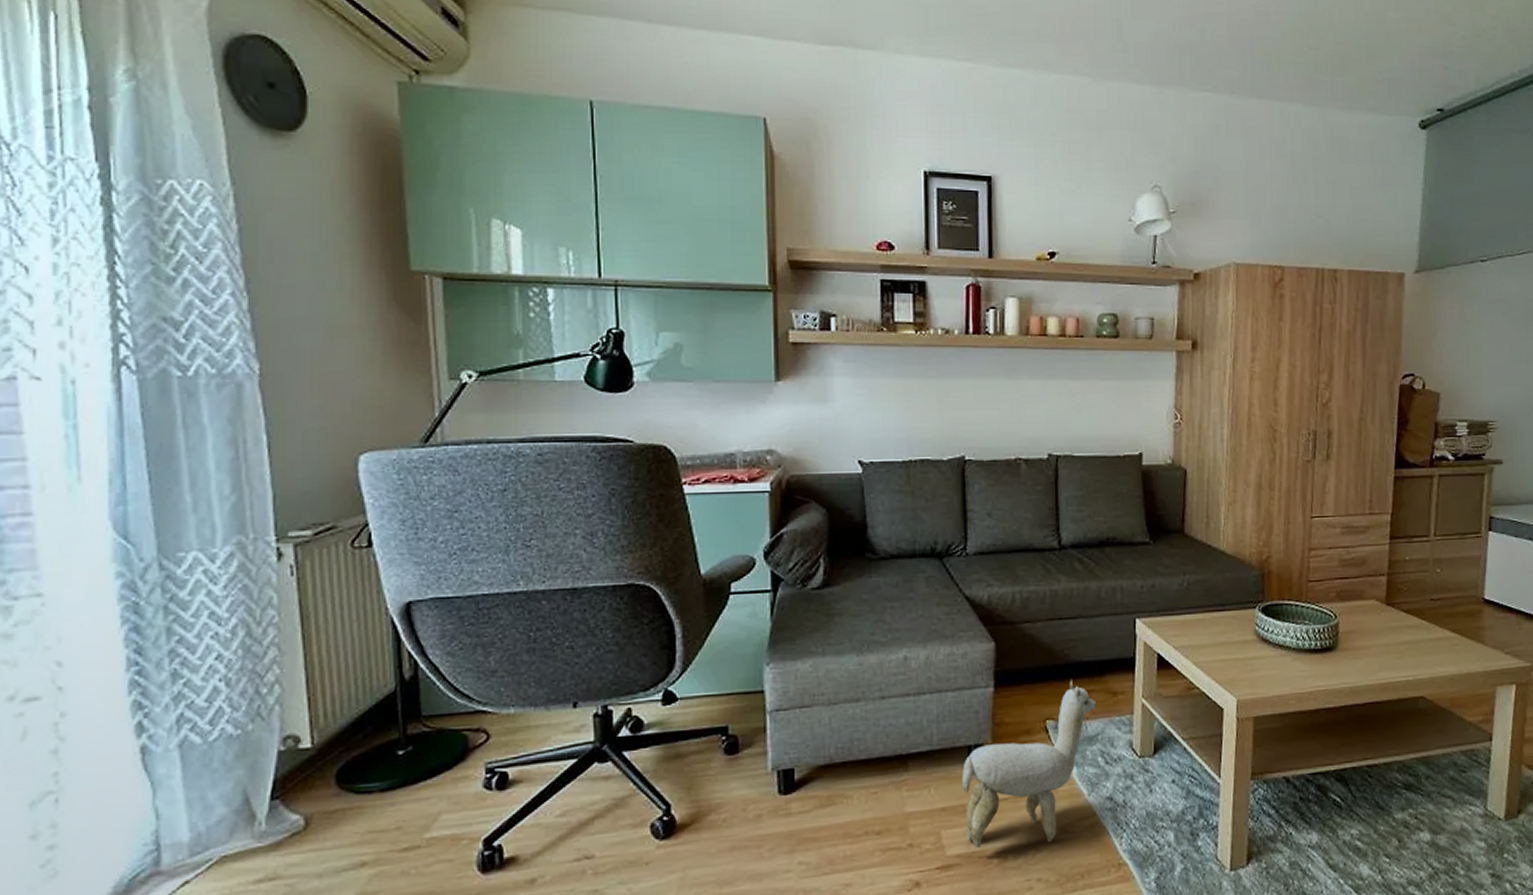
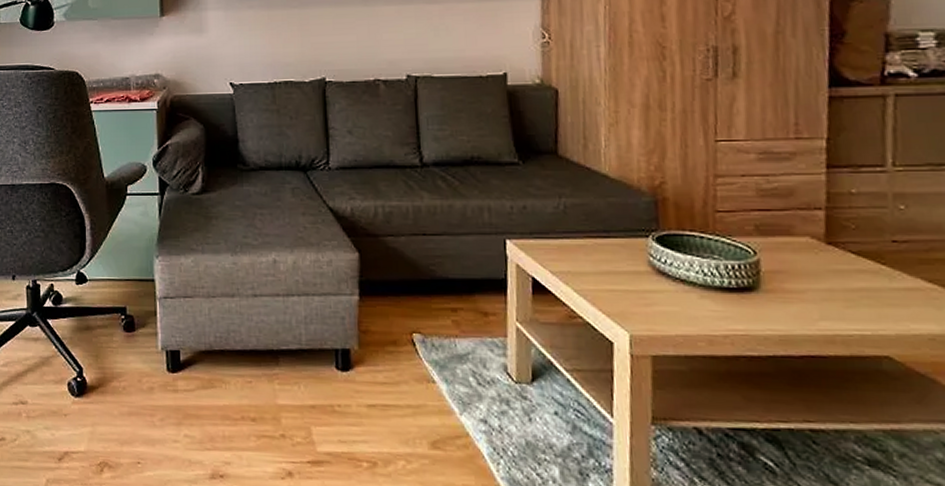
plush toy: present [961,679,1097,848] -> none [329,295,466,457]

